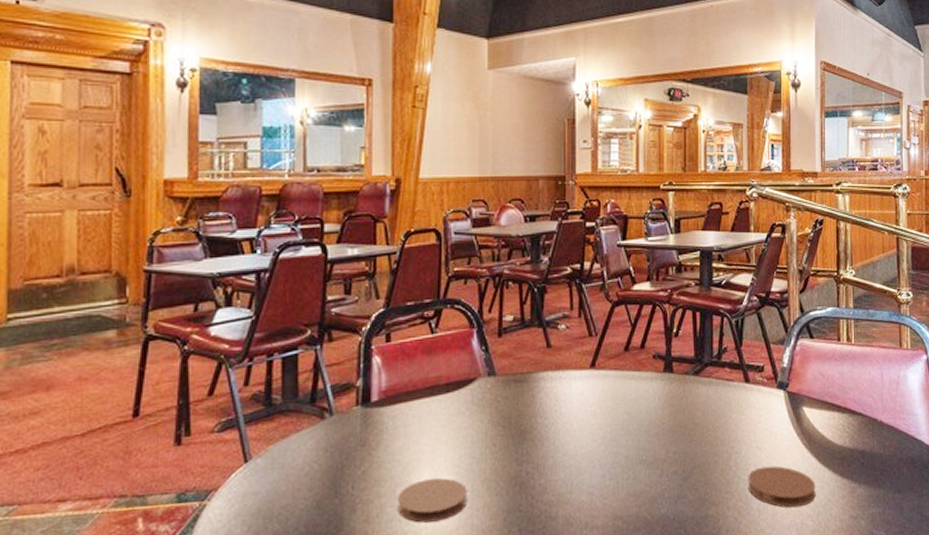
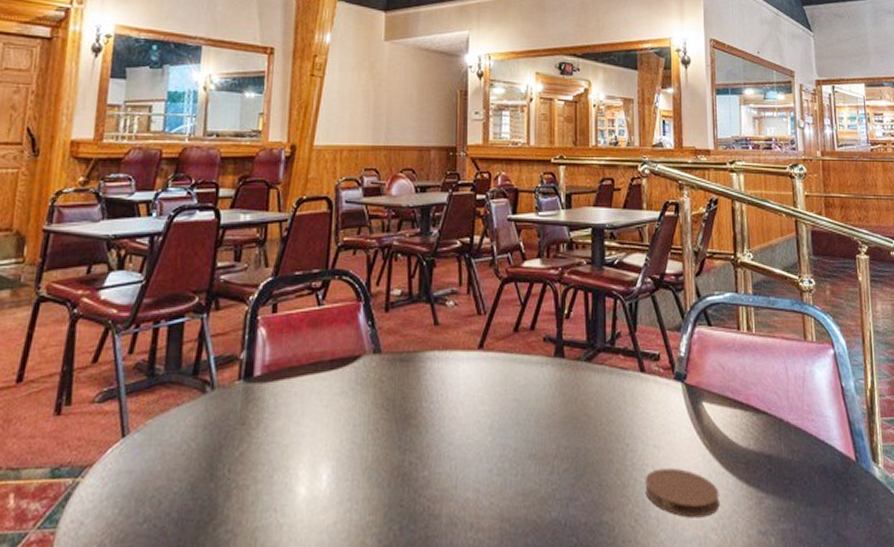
coaster: present [398,478,467,523] -> none [274,464,347,515]

